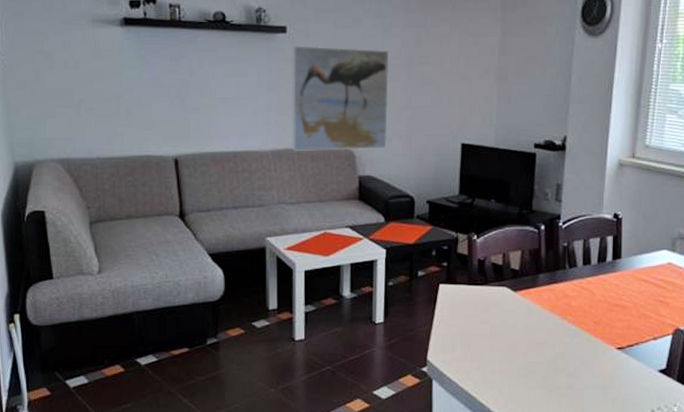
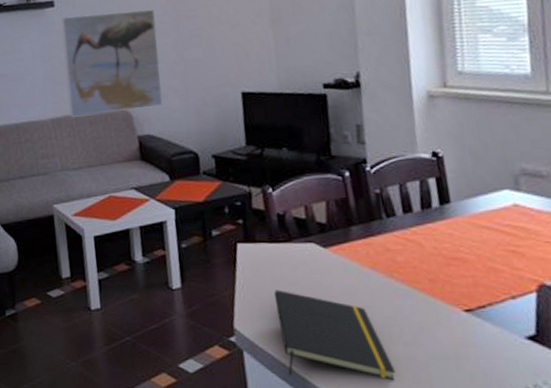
notepad: none [465,327,557,404] -> present [273,289,396,380]

